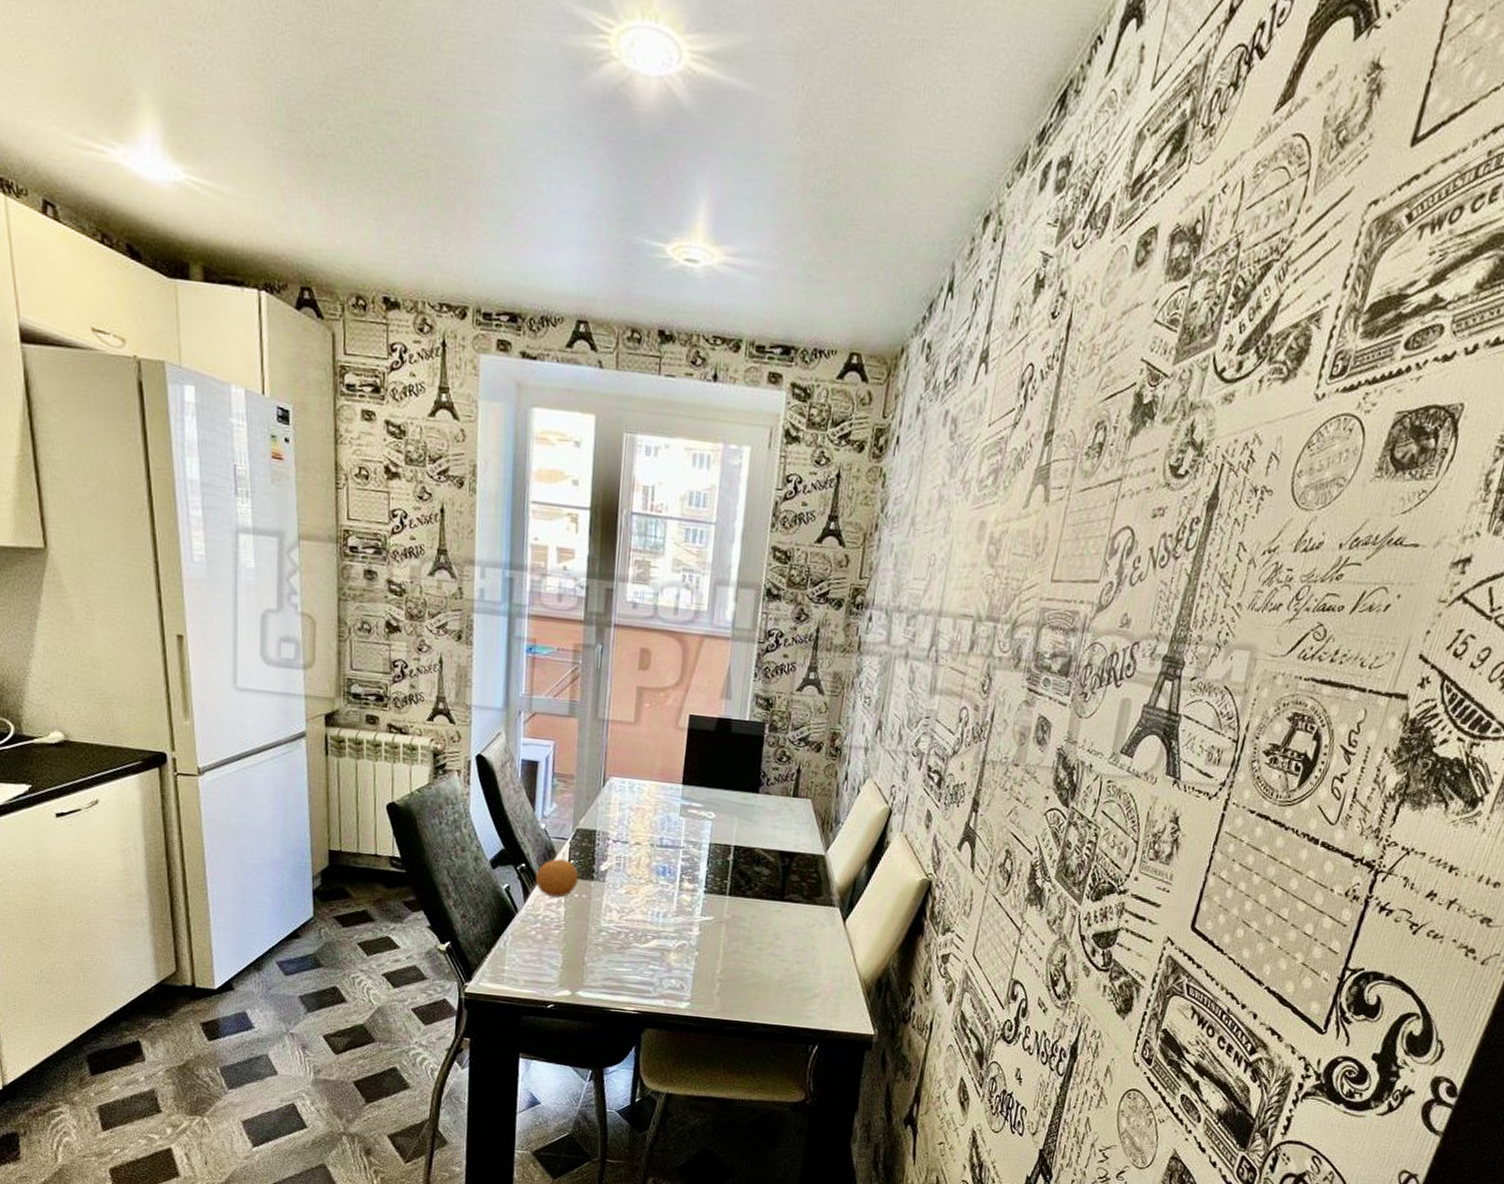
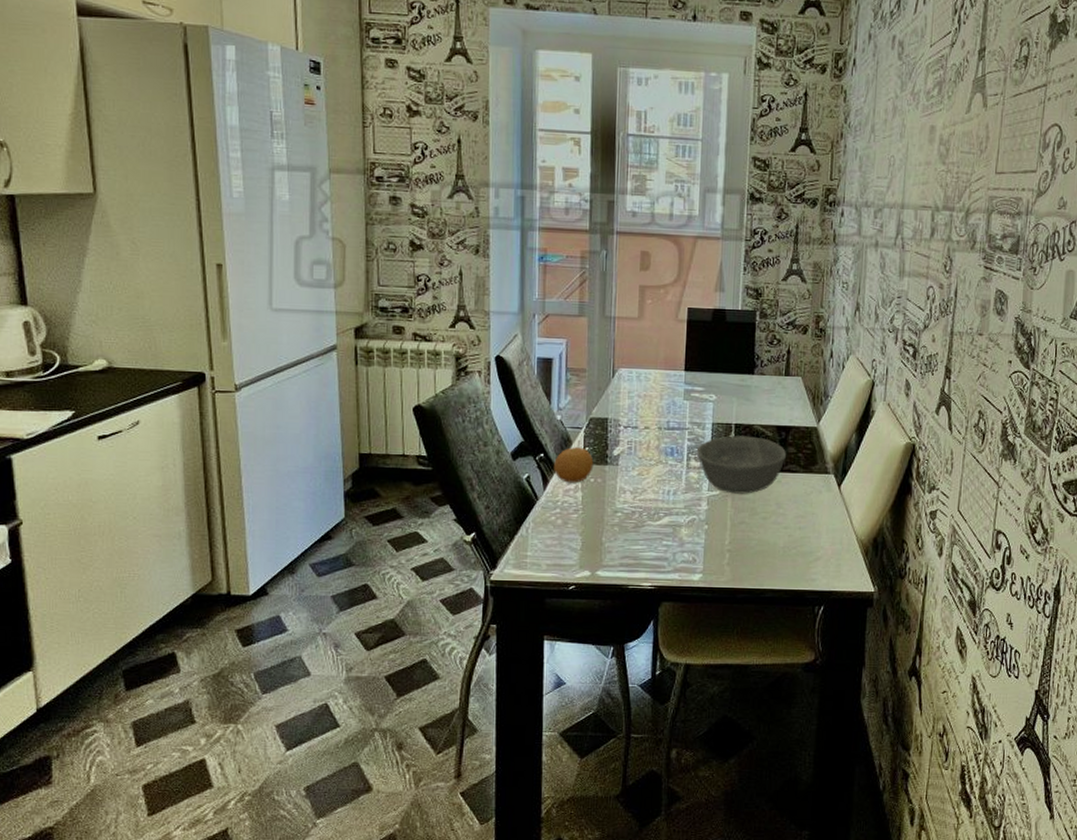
bowl: none [691,858,790,922] -> present [697,436,787,494]

